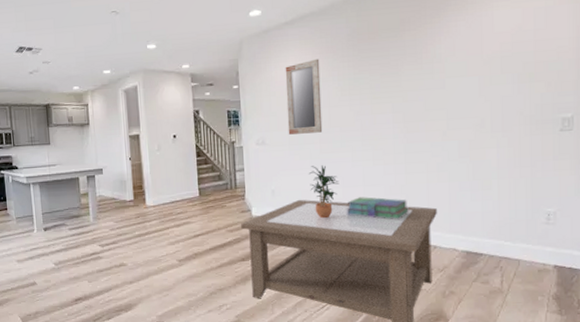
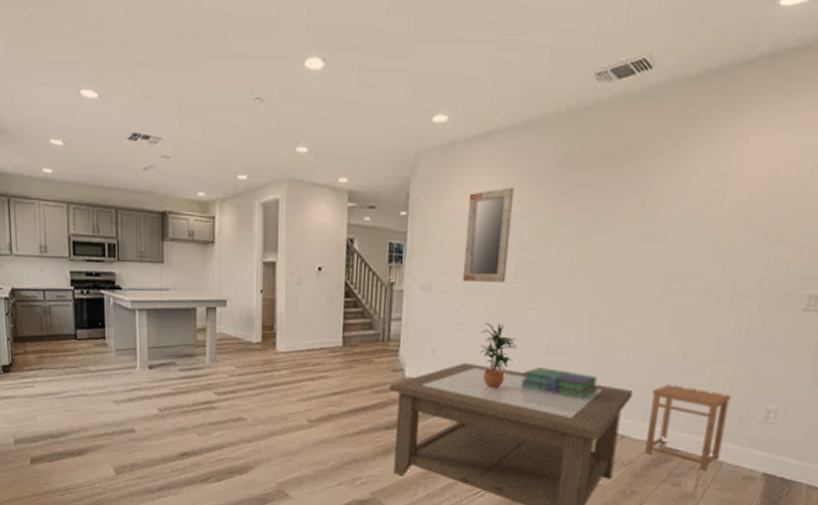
side table: none [453,200,517,269] -> present [644,384,732,471]

